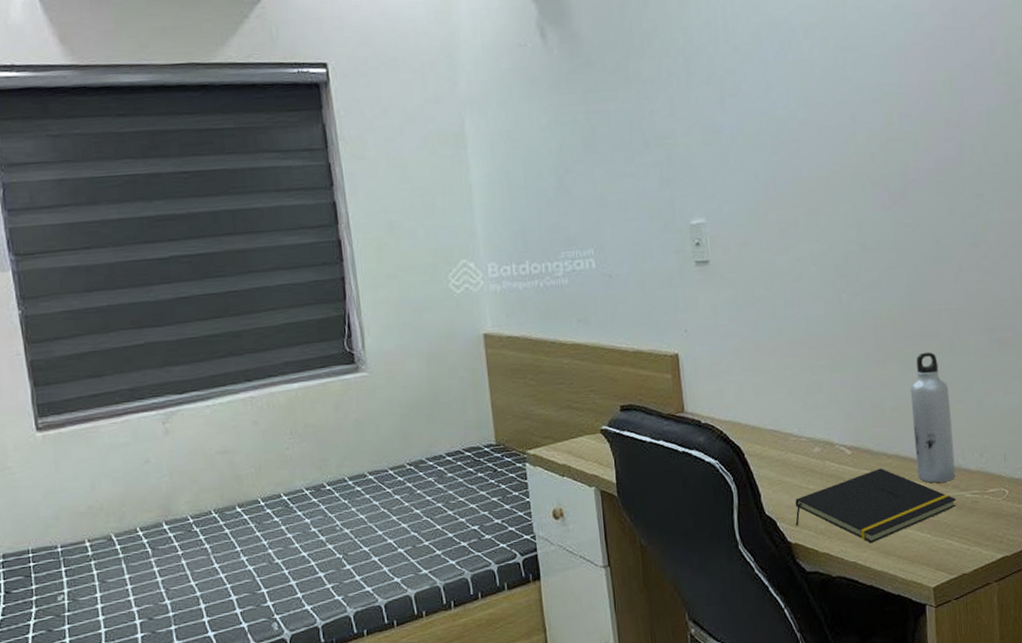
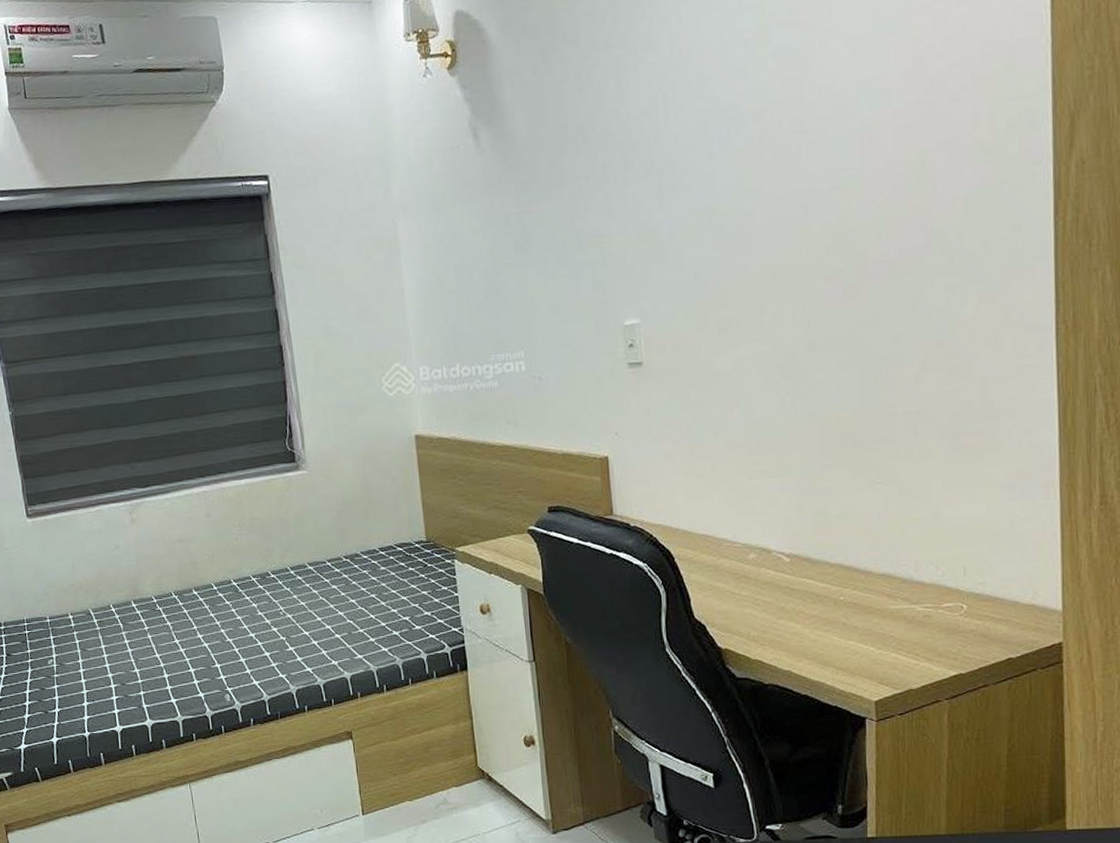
notepad: present [795,468,957,543] -> none [726,577,906,653]
water bottle: present [910,351,956,483] -> none [858,457,907,595]

